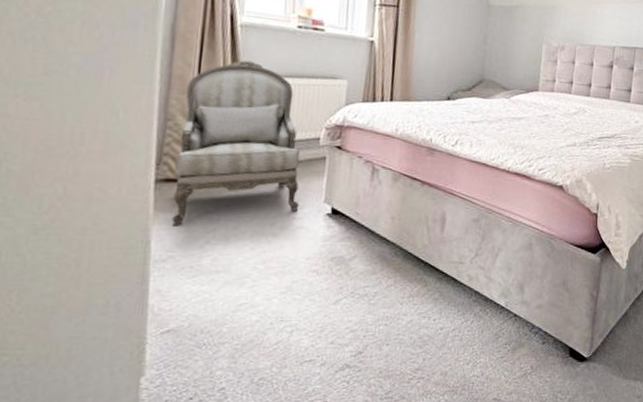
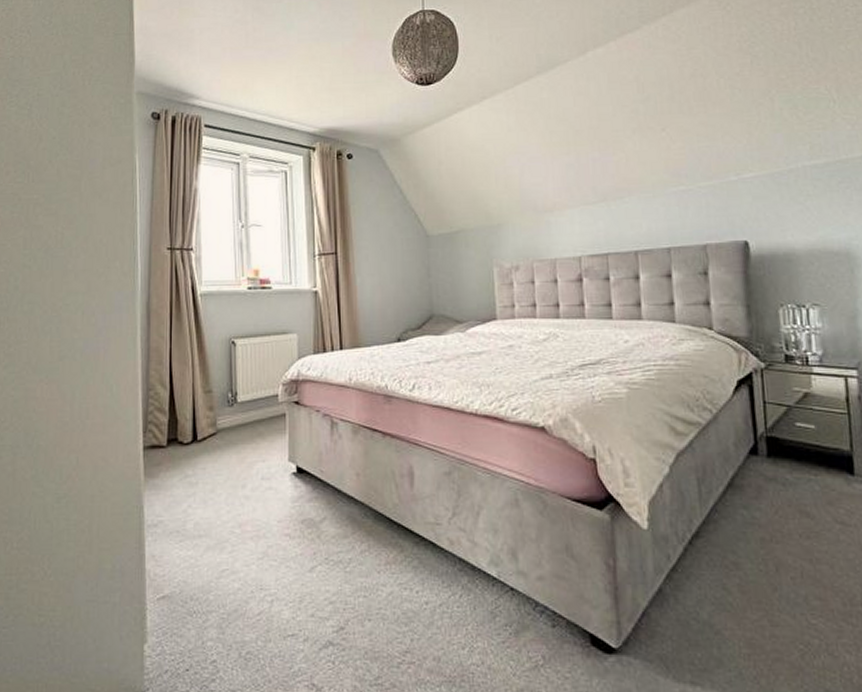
armchair: present [171,60,301,228] -> none [158,327,266,493]

